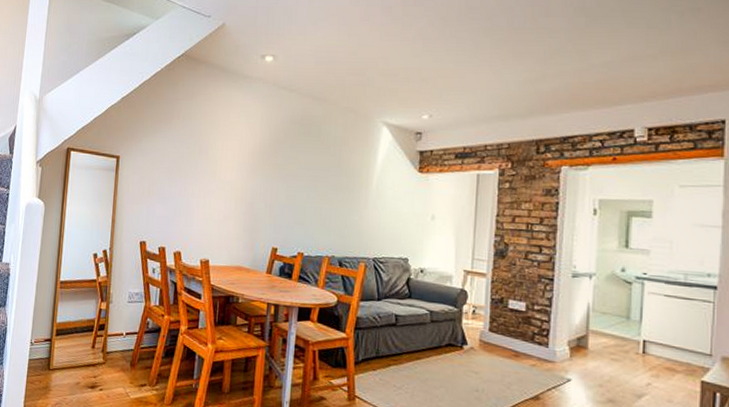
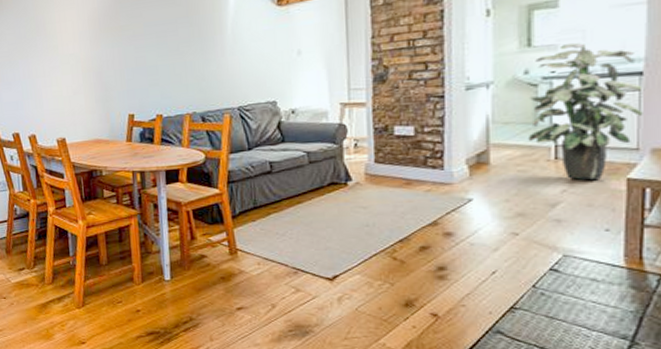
indoor plant: none [621,251,718,379] -> present [528,43,645,181]

